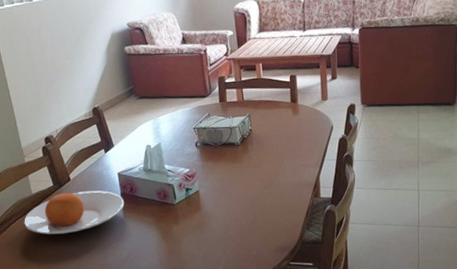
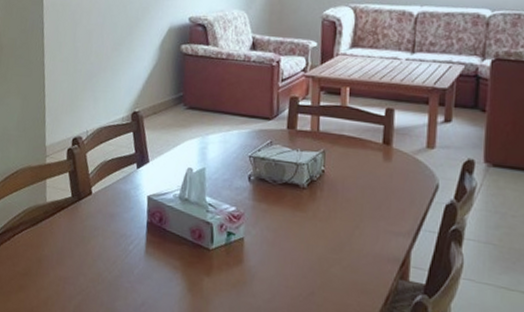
plate: present [24,190,125,235] -> none [30,207,150,260]

